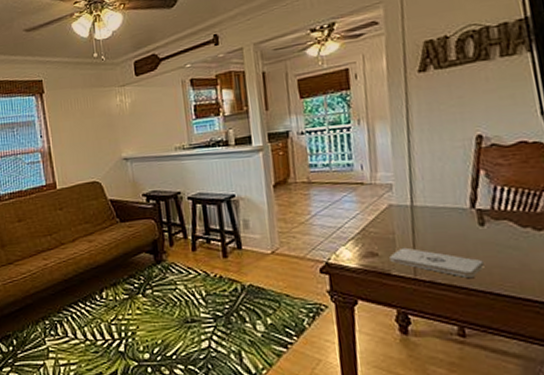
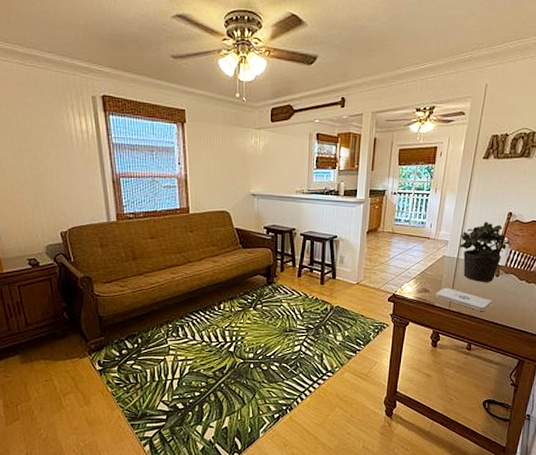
potted plant: none [408,152,491,236] -> present [459,222,510,282]

